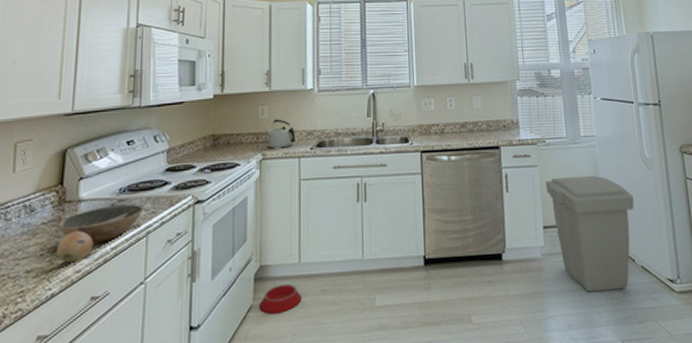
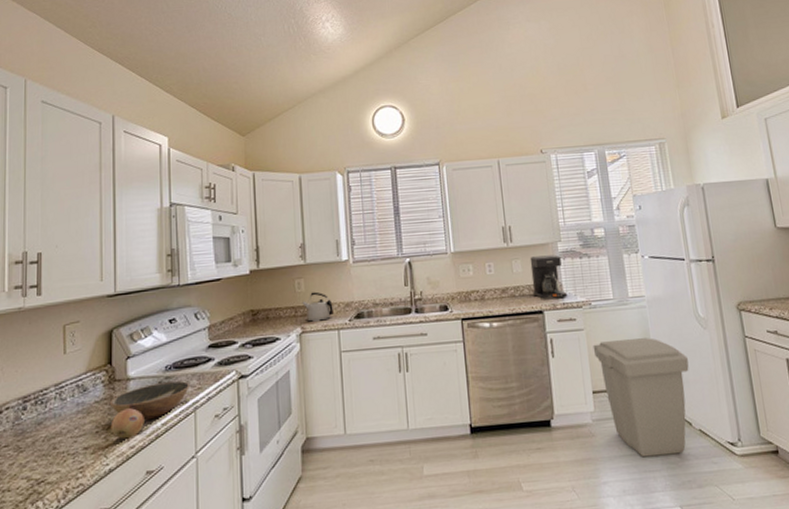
pet bowl: present [259,283,302,314] -> none [308,454,350,485]
coffee maker: none [489,93,524,135] -> present [530,255,568,299]

